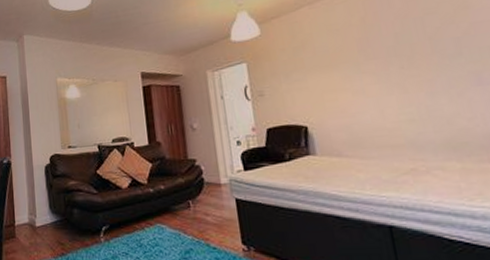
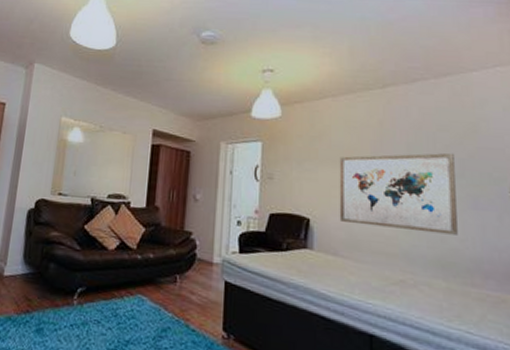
wall art: none [326,33,465,123] -> present [339,152,458,235]

